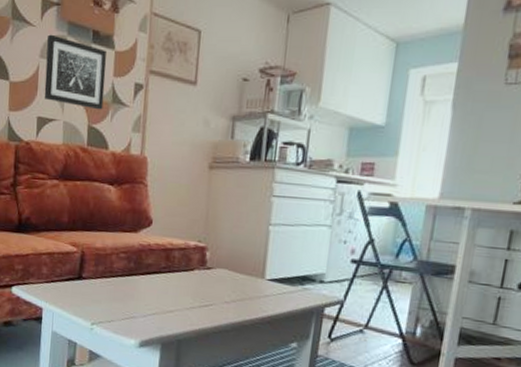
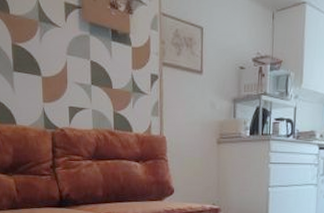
wall art: present [44,34,107,110] -> none [73,34,126,99]

